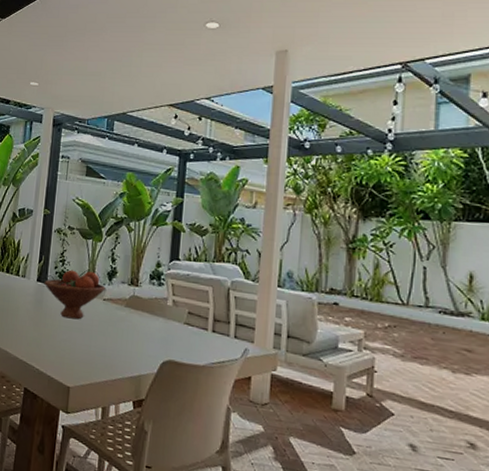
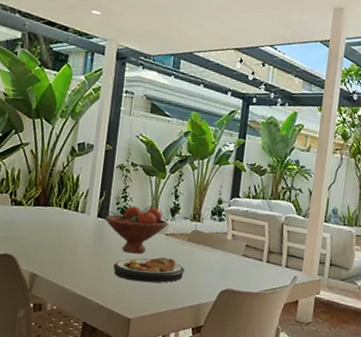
plate: none [52,323,125,351] -> present [113,257,186,283]

